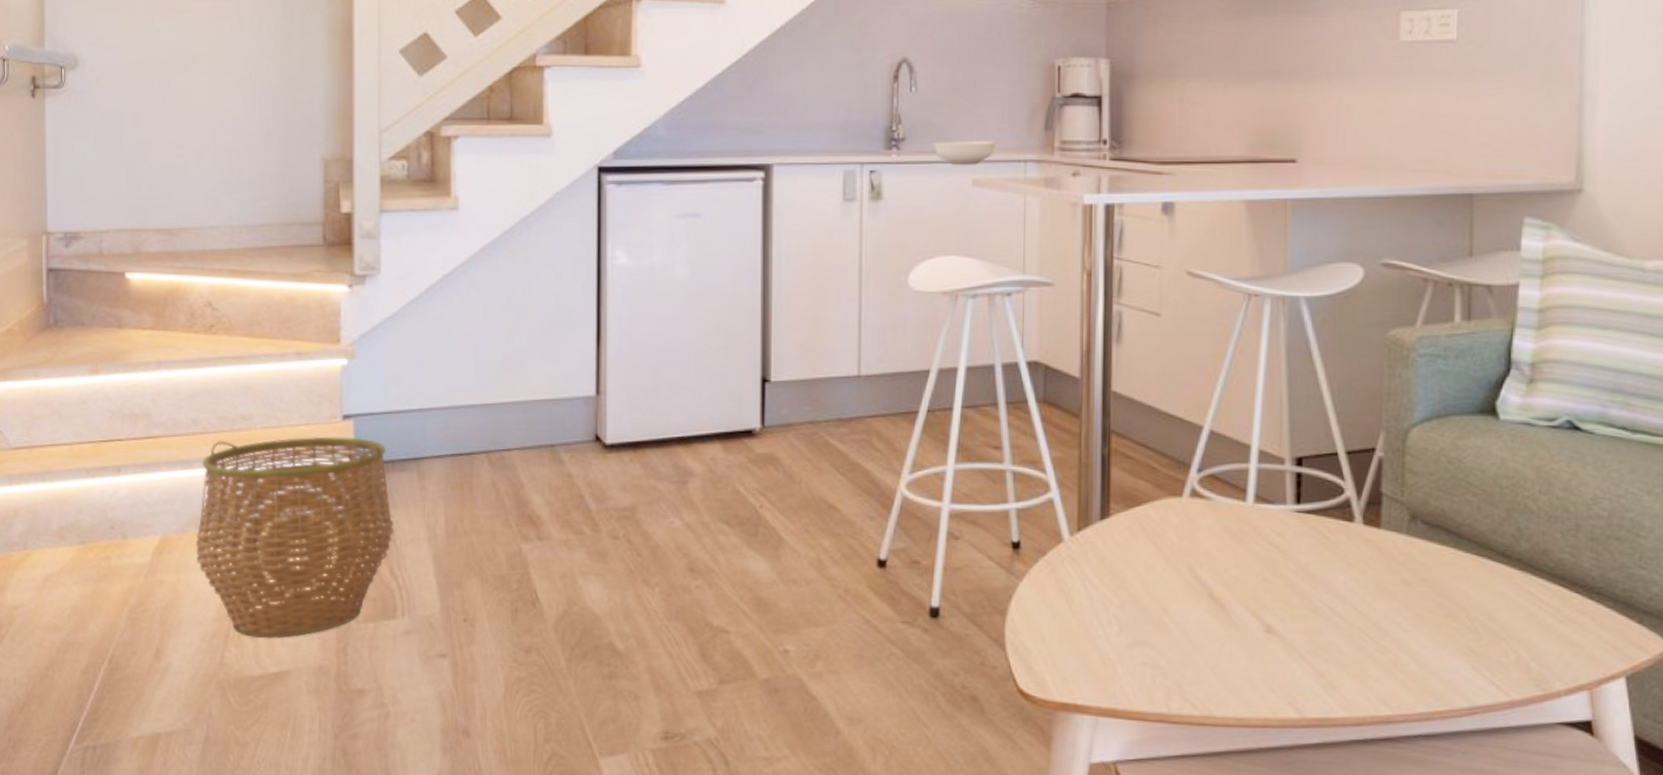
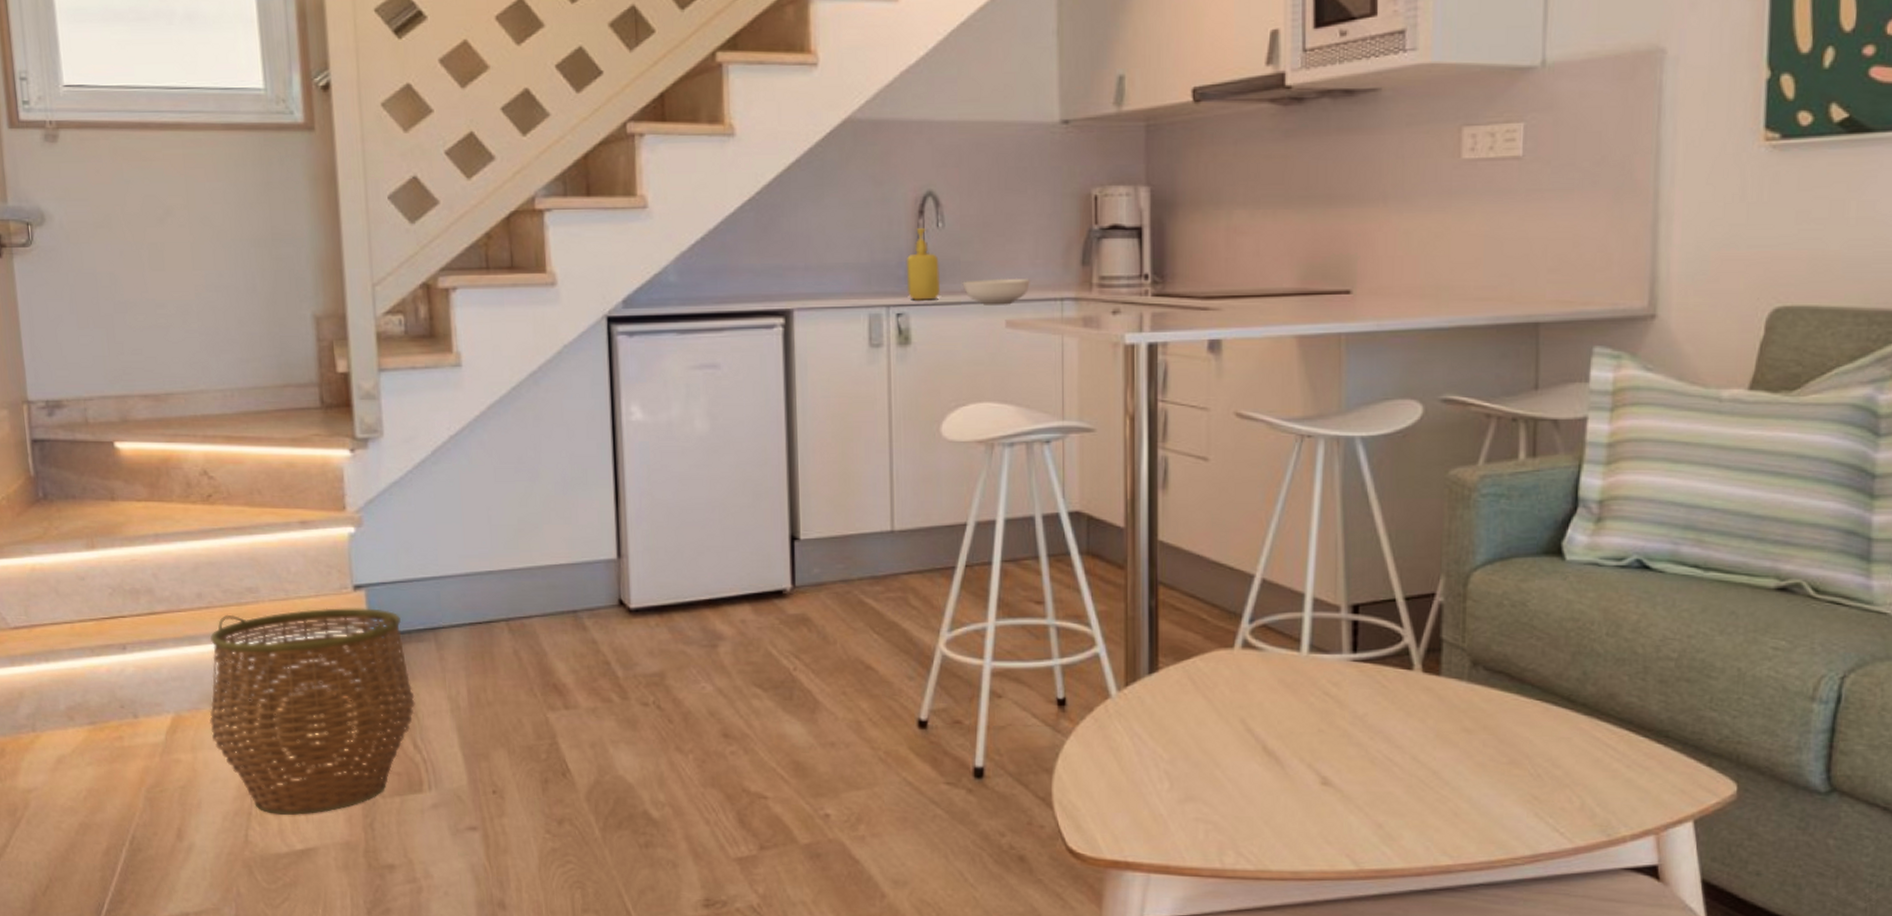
soap dispenser: none [880,91,912,160] -> present [906,227,941,302]

